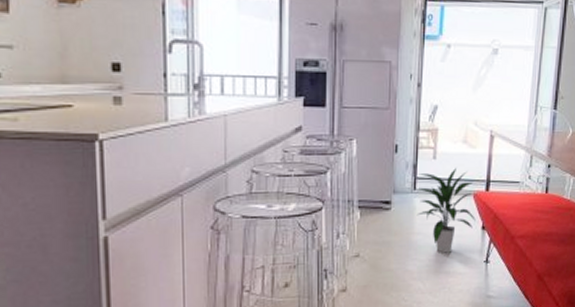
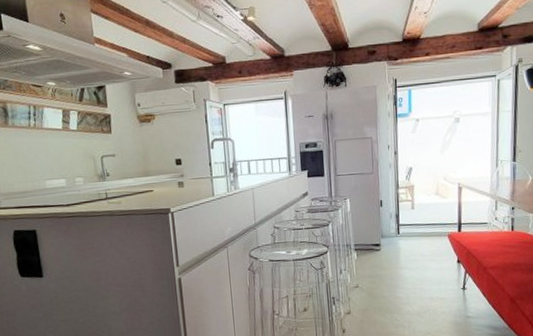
indoor plant: present [415,168,476,253] -> none [399,215,451,283]

